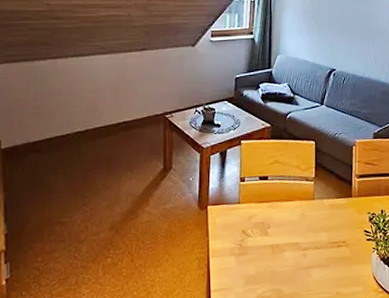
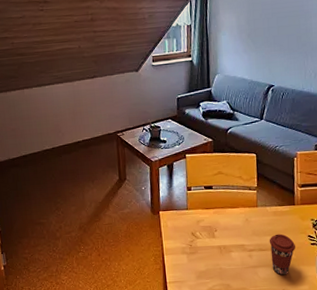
coffee cup: none [324,229,351,276] -> present [269,234,295,276]

